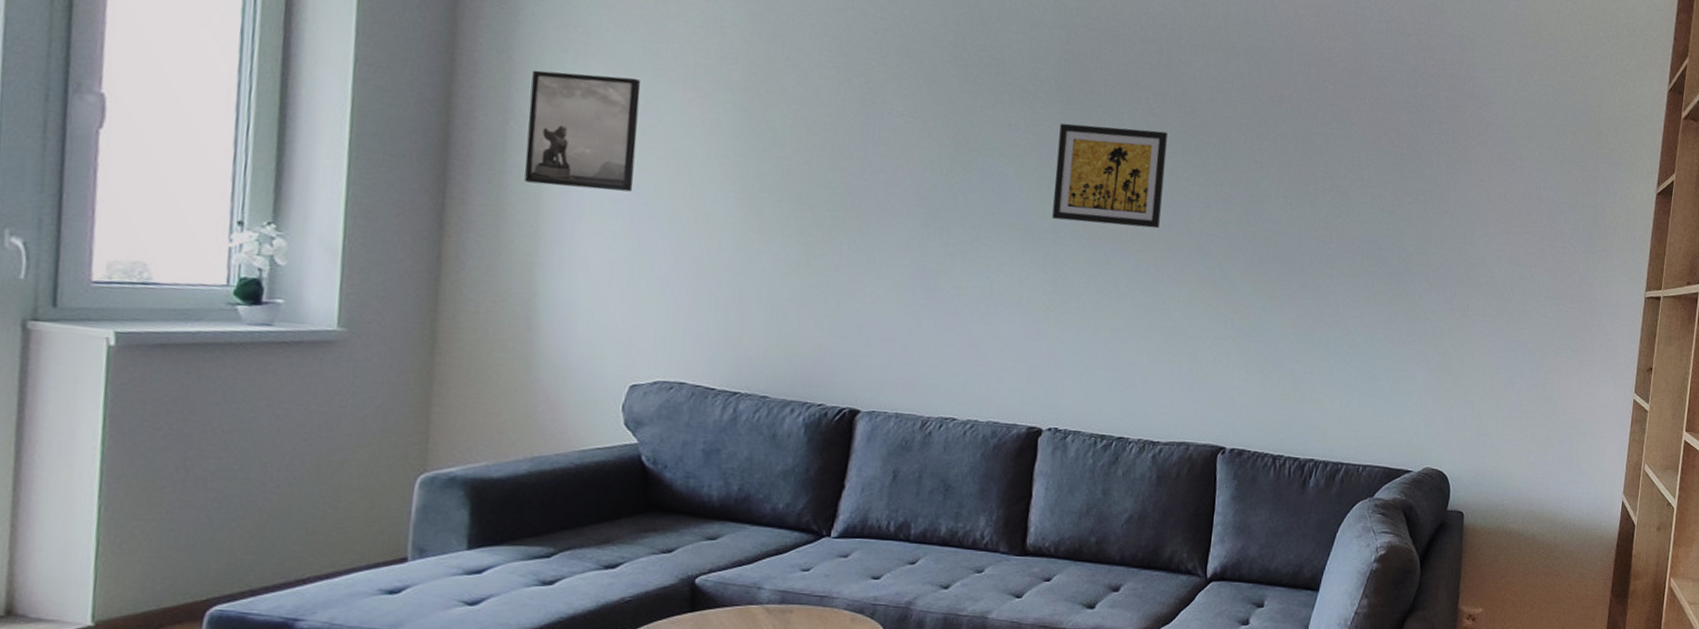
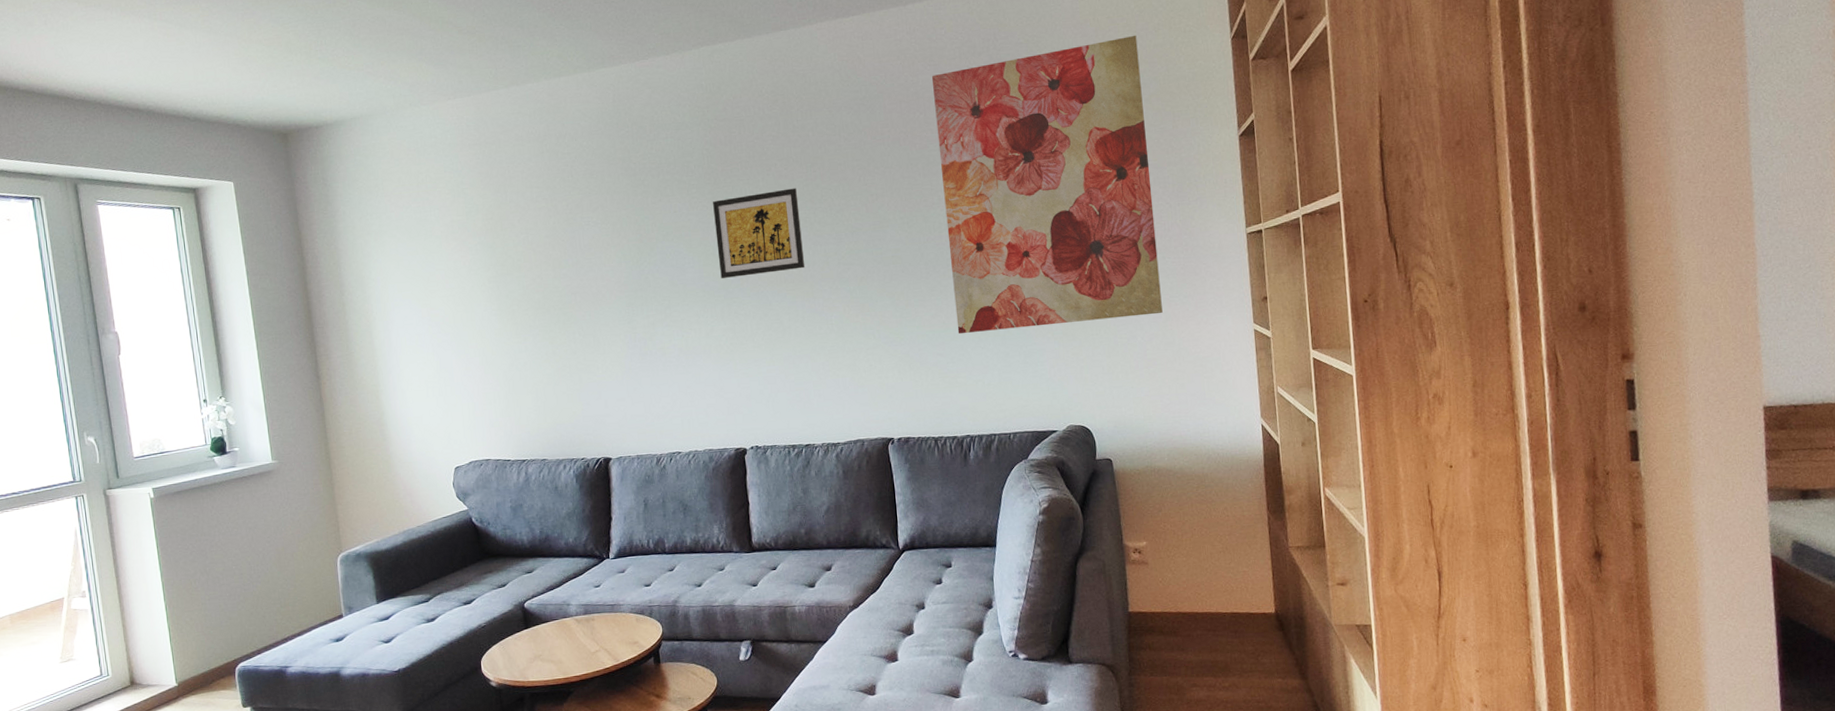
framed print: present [524,70,641,192] -> none [351,242,429,334]
wall art: none [1323,44,1576,364] -> present [932,35,1163,335]

